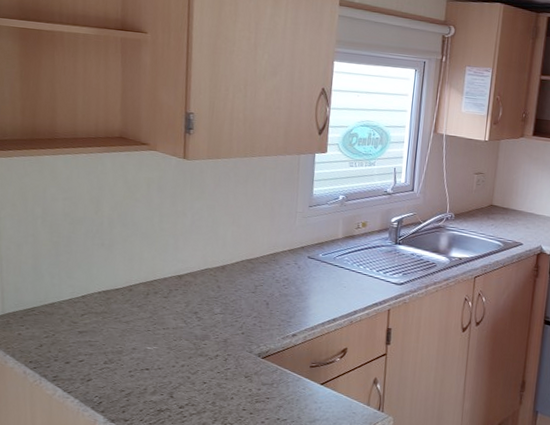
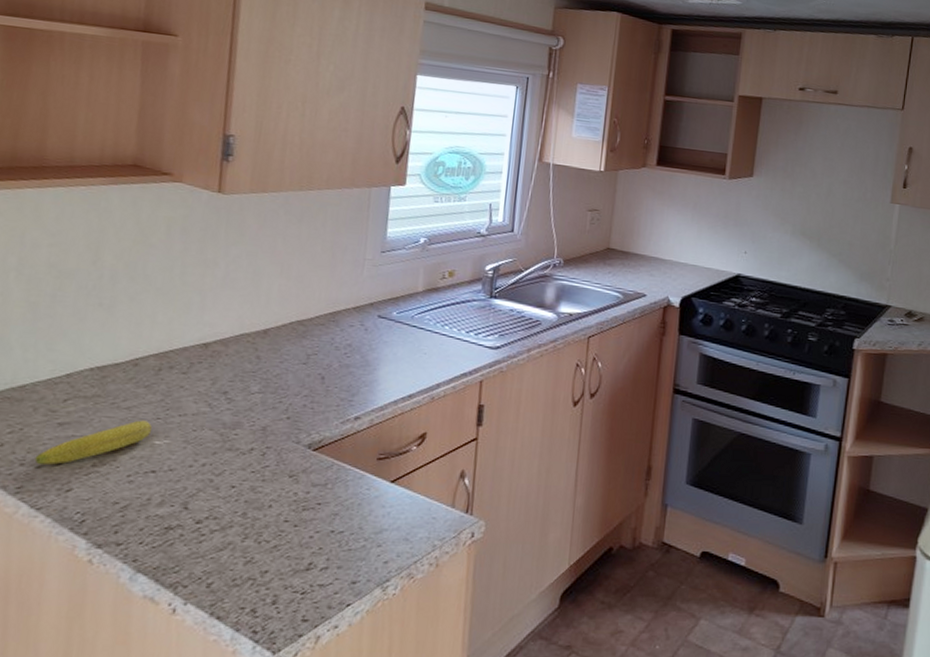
fruit: none [64,331,145,362] -> present [34,420,153,465]

